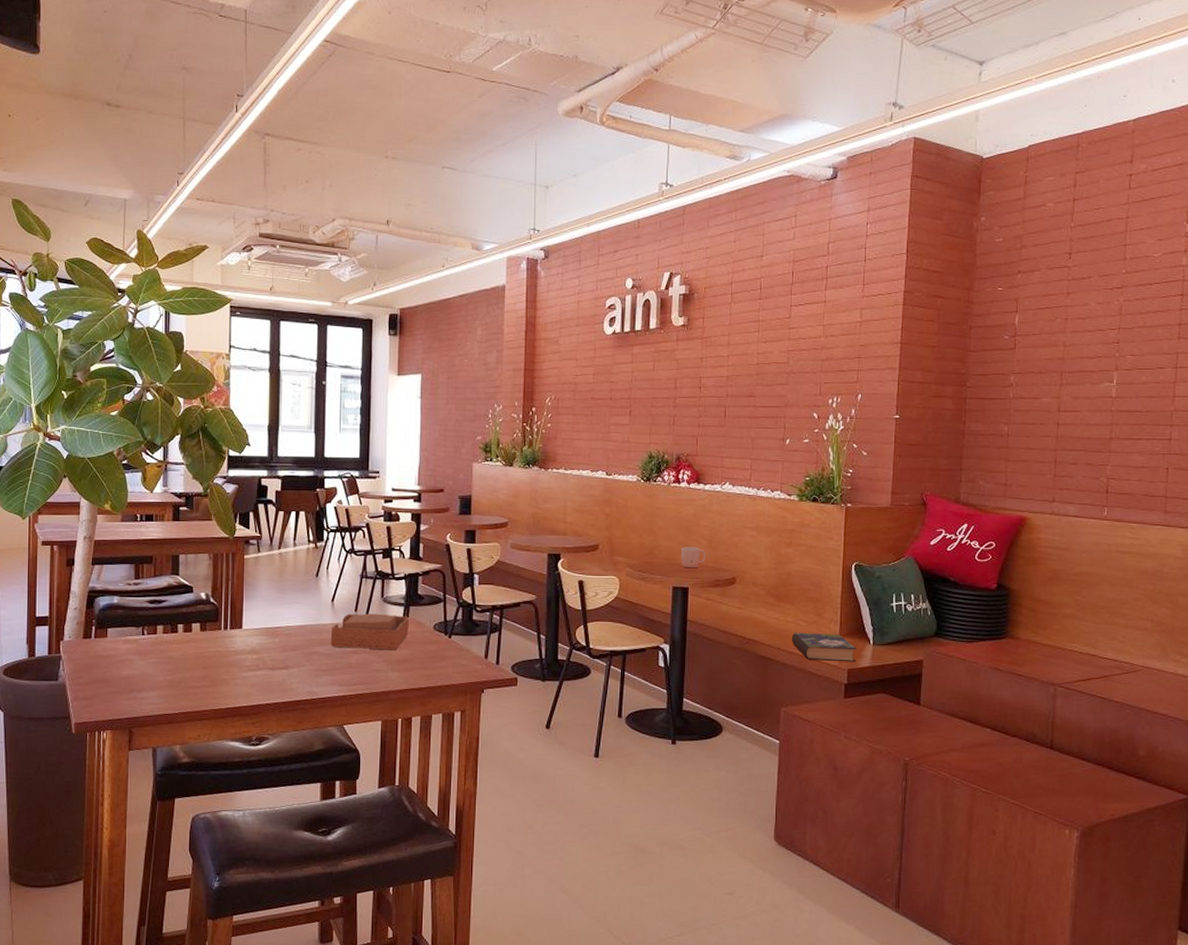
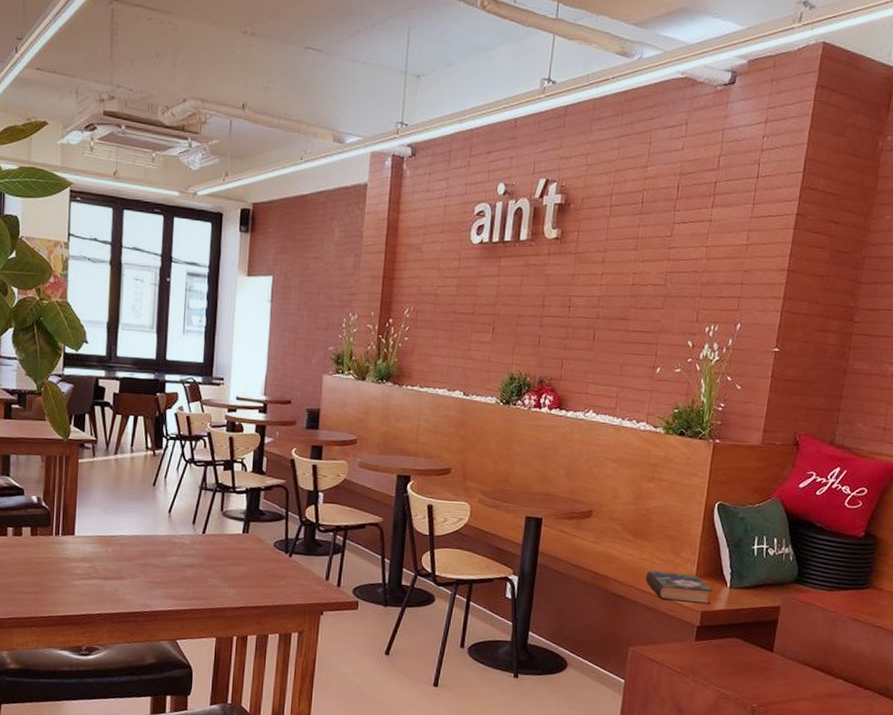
napkin holder: present [330,613,409,651] -> none [166,526,249,567]
mug: present [681,547,706,569] -> none [536,475,564,499]

